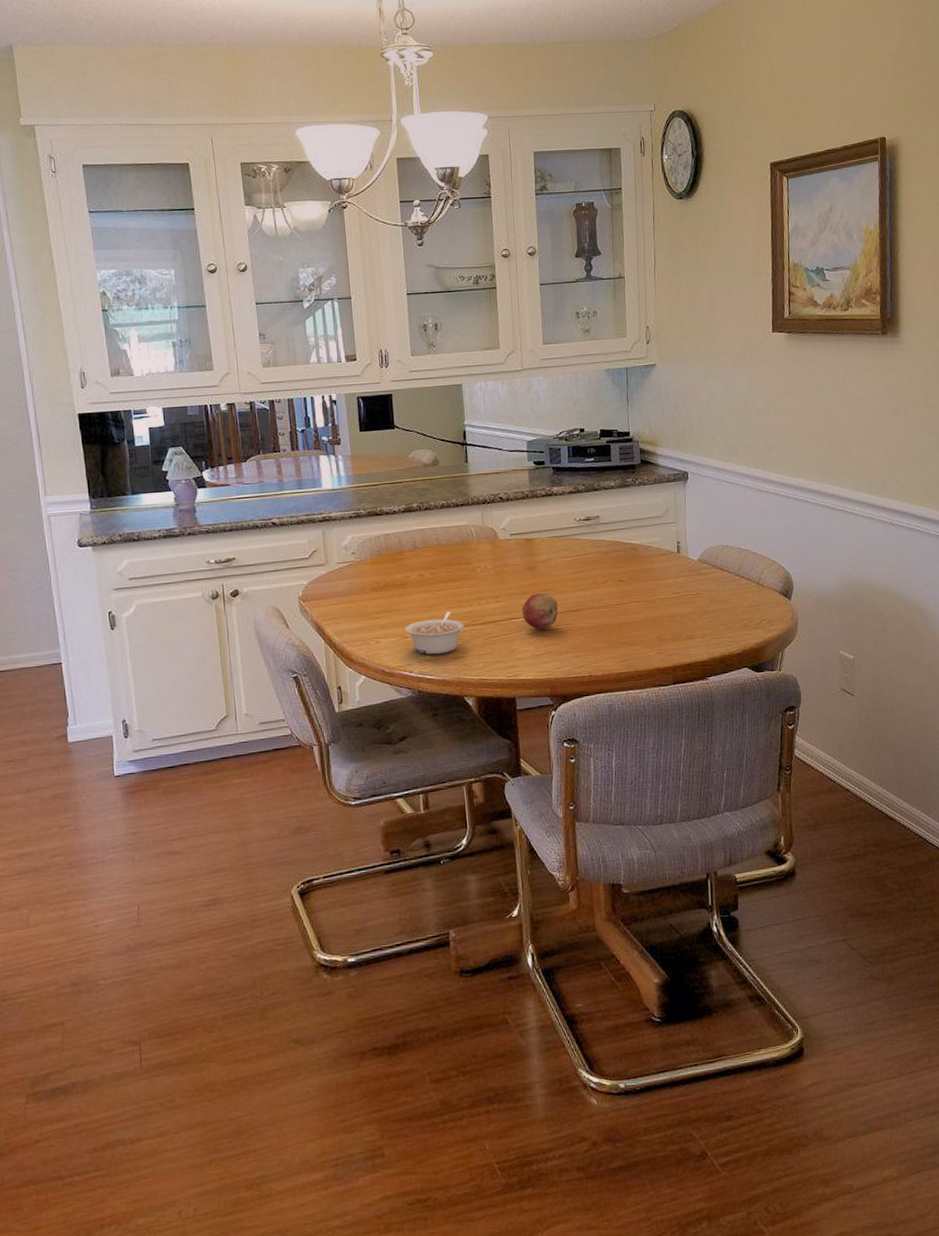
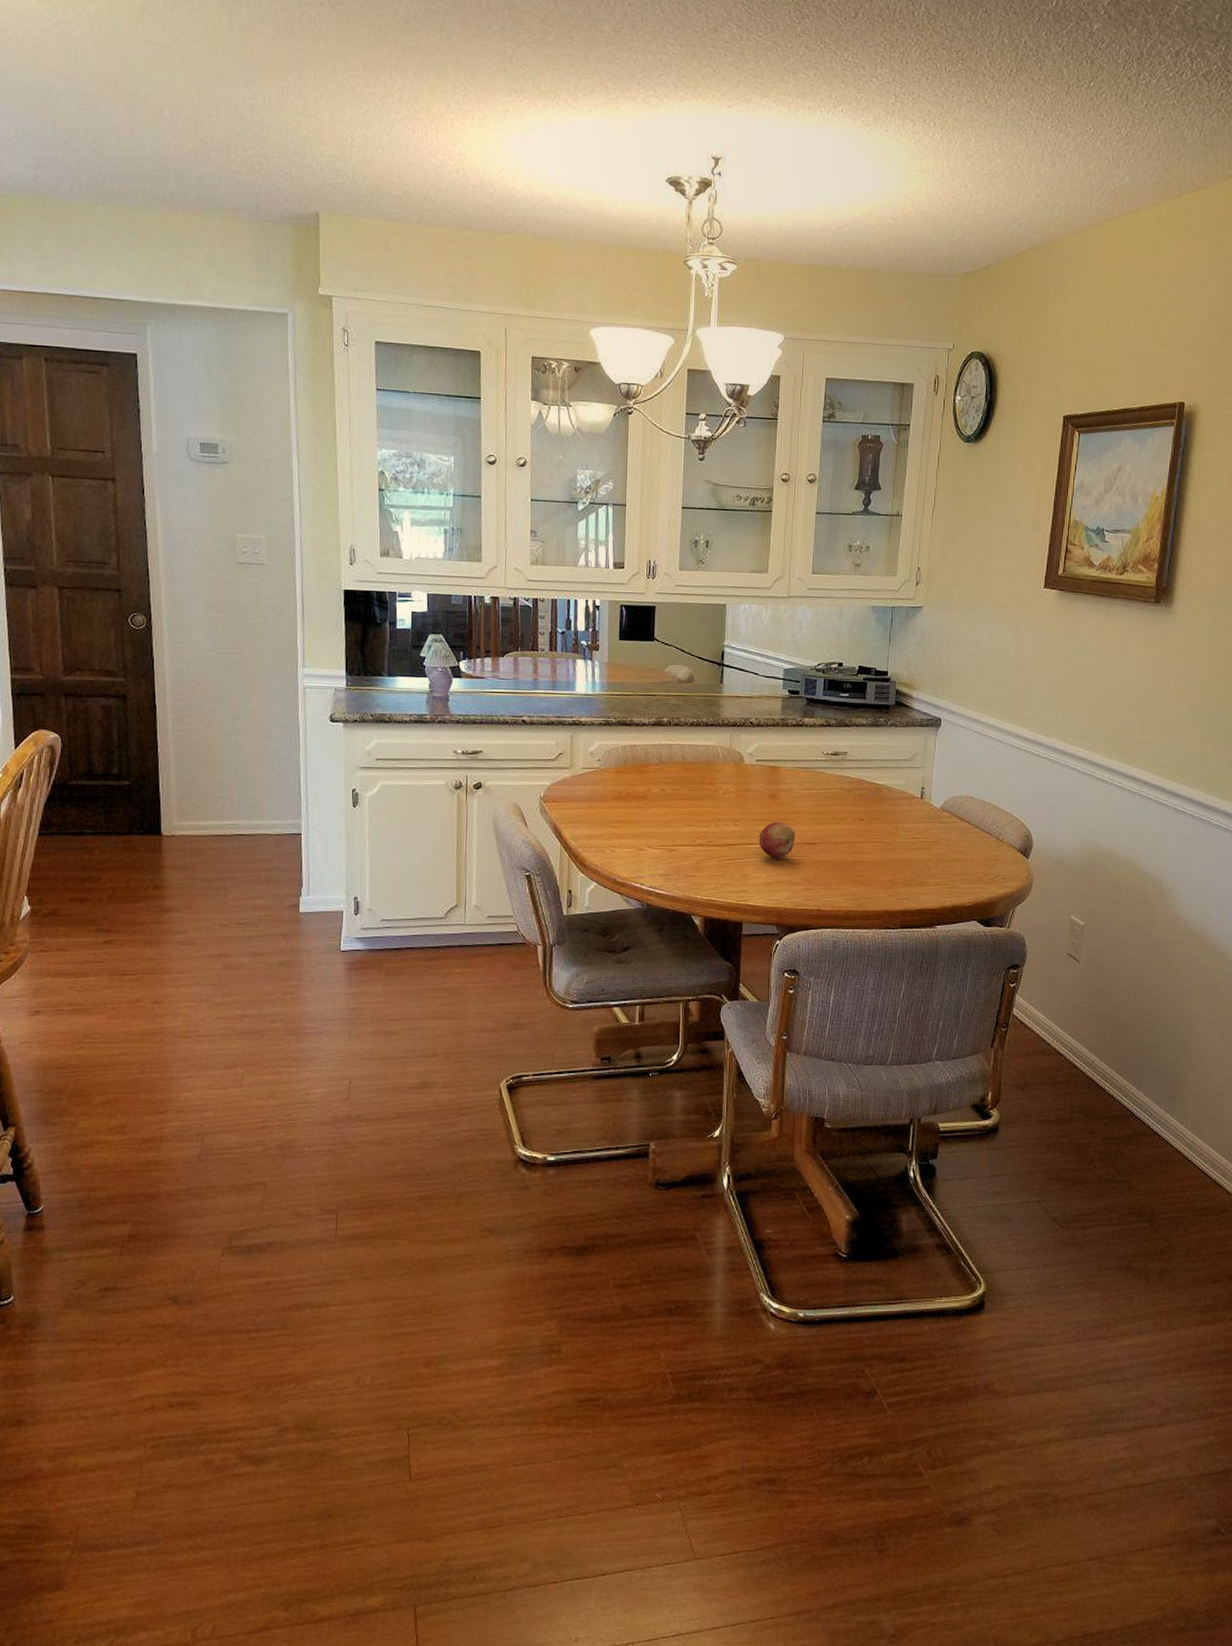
legume: present [405,611,464,655] -> none [641,829,700,871]

